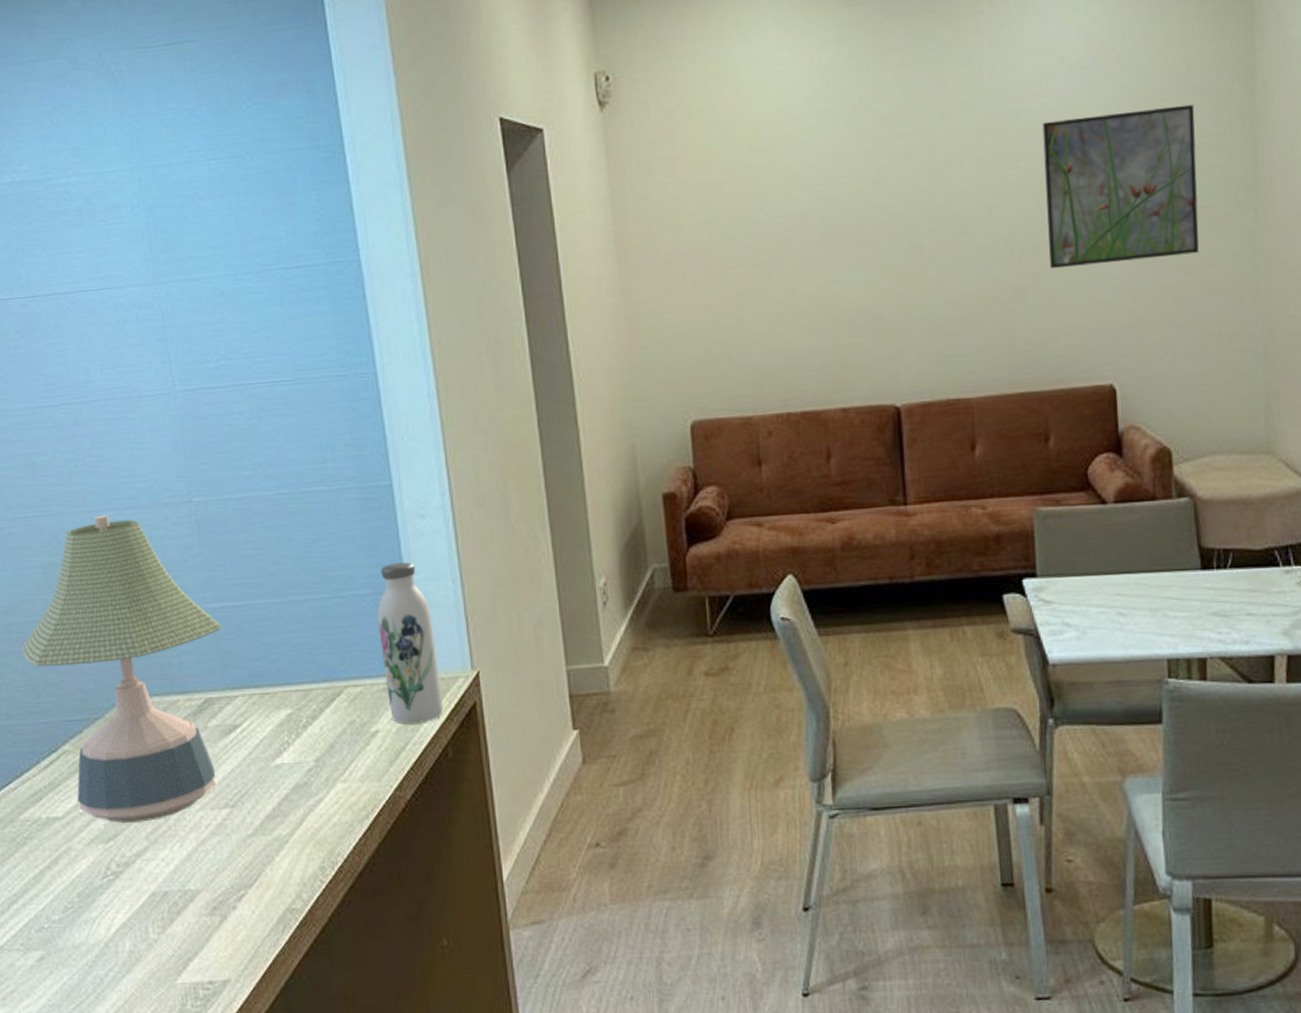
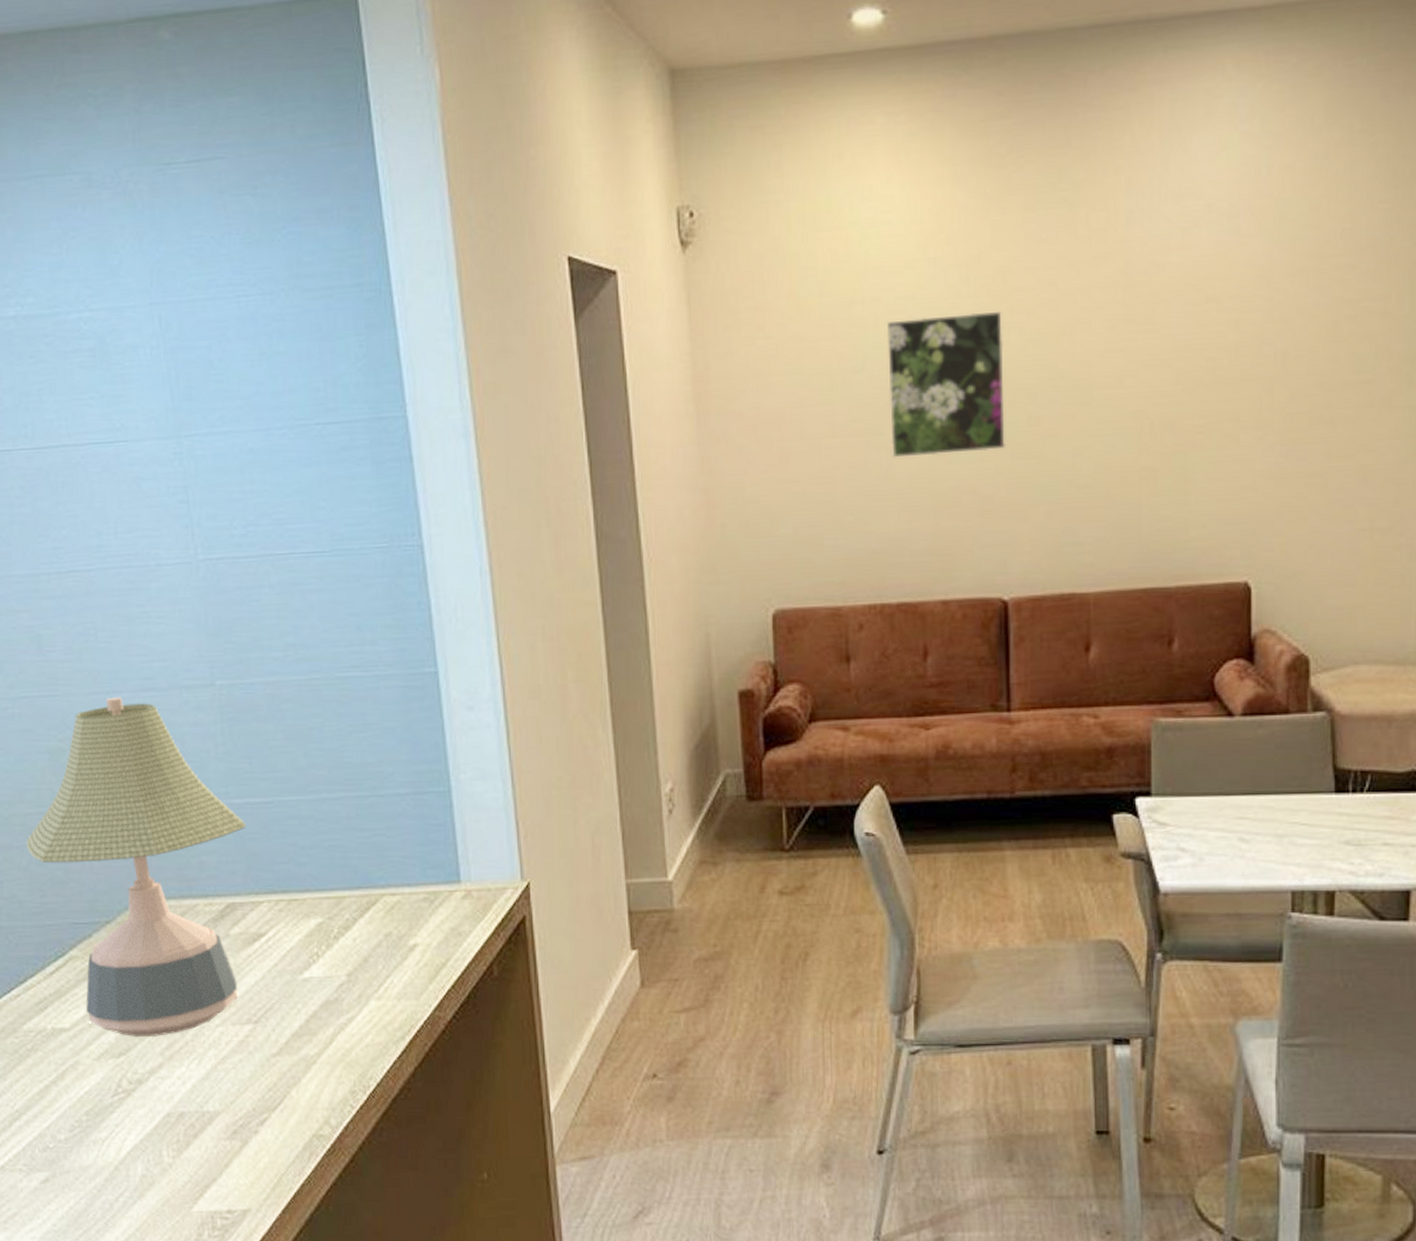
water bottle: present [377,562,444,724] -> none [418,759,489,938]
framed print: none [782,154,893,284] -> present [886,311,1006,458]
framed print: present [1042,104,1199,269] -> none [1183,262,1358,449]

